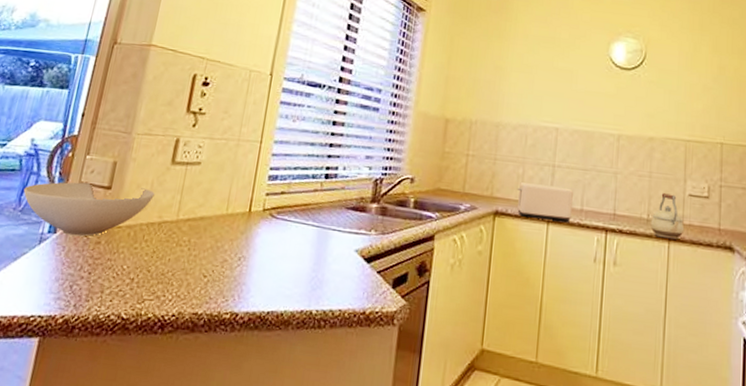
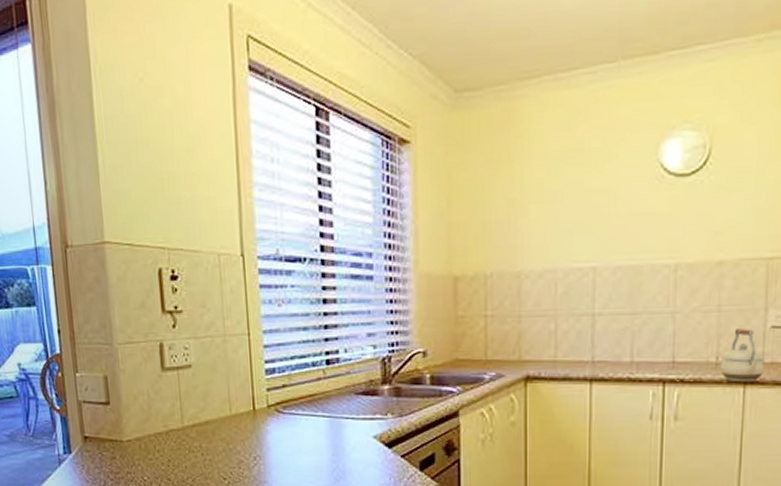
bowl: present [23,182,155,237] -> none [27,399,154,454]
toaster: present [517,181,573,222] -> none [549,338,620,378]

